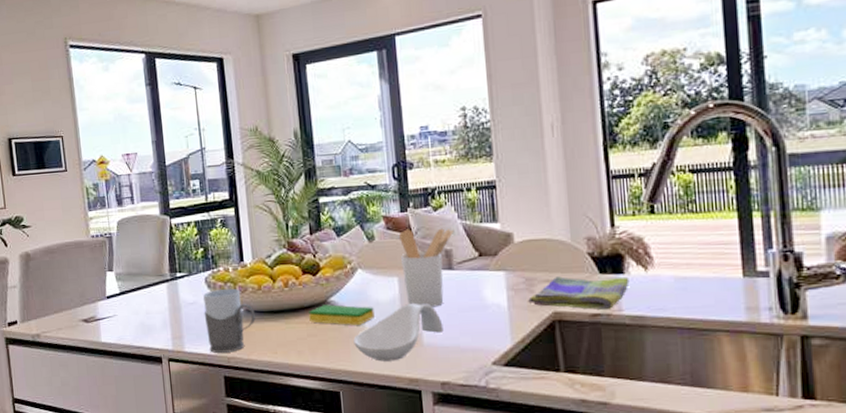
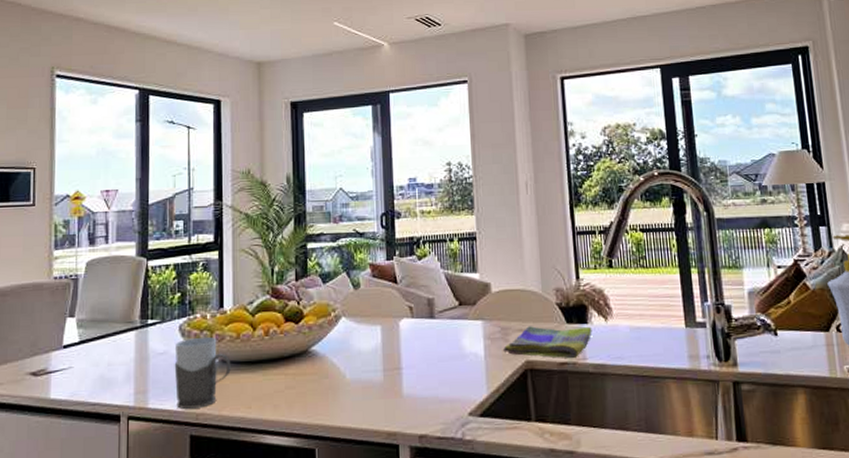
dish sponge: present [309,304,375,326] -> none [288,354,356,377]
spoon rest: present [353,303,444,362] -> none [333,352,423,415]
utensil holder: present [398,228,454,307] -> none [383,277,437,357]

